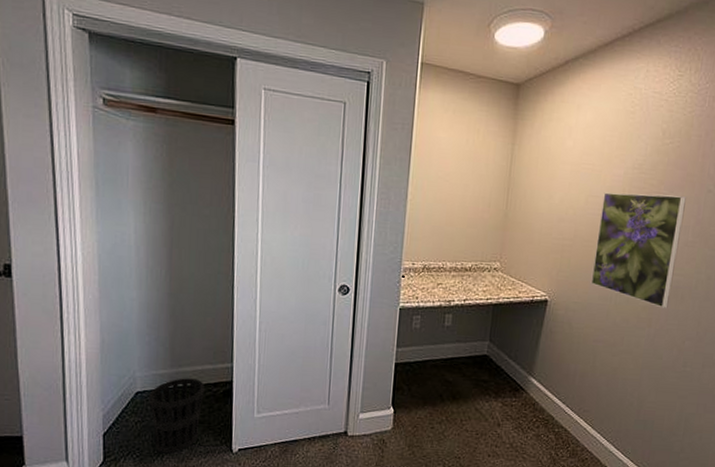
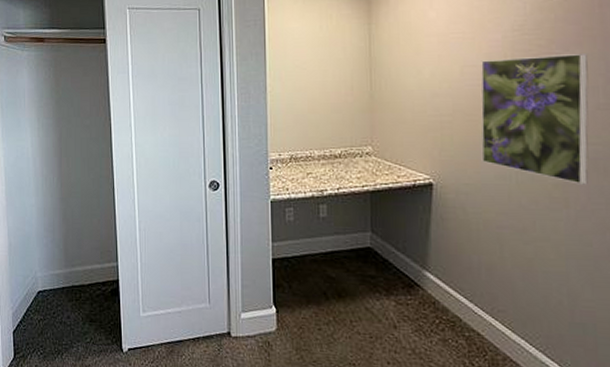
wastebasket: present [149,378,205,454] -> none [49,277,95,352]

